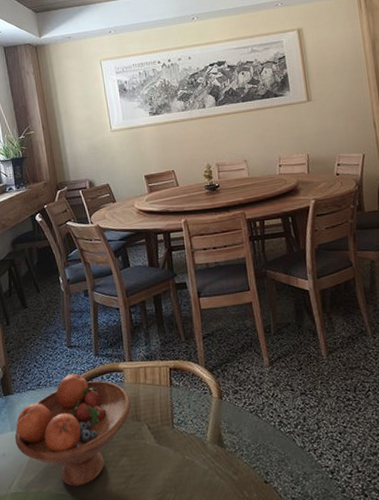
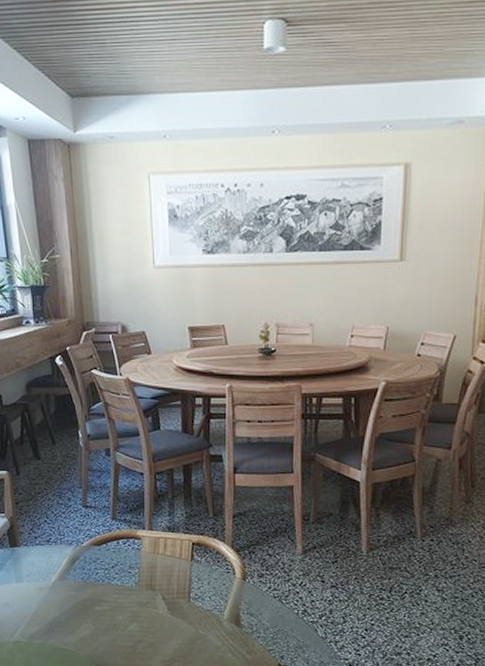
fruit bowl: present [14,373,132,487] -> none [19,534,147,644]

